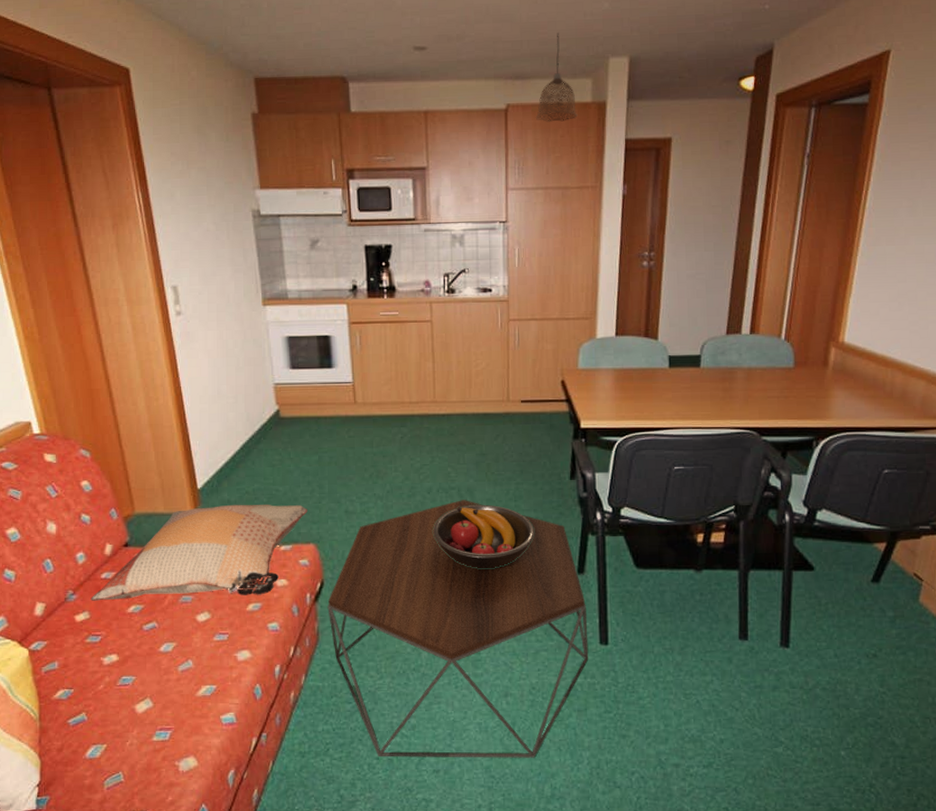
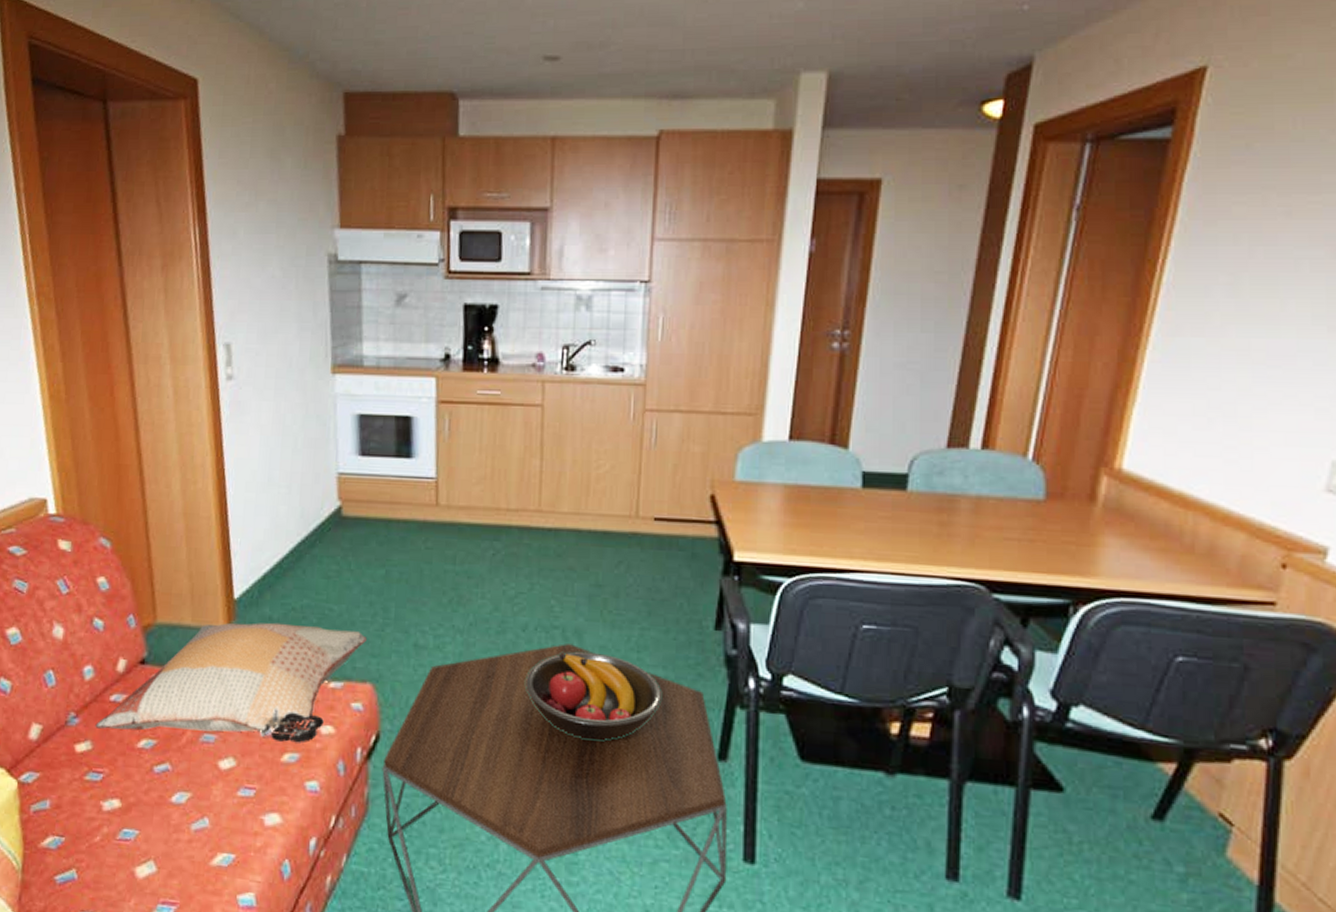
pendant lamp: present [536,33,578,122] -> none [697,40,754,154]

